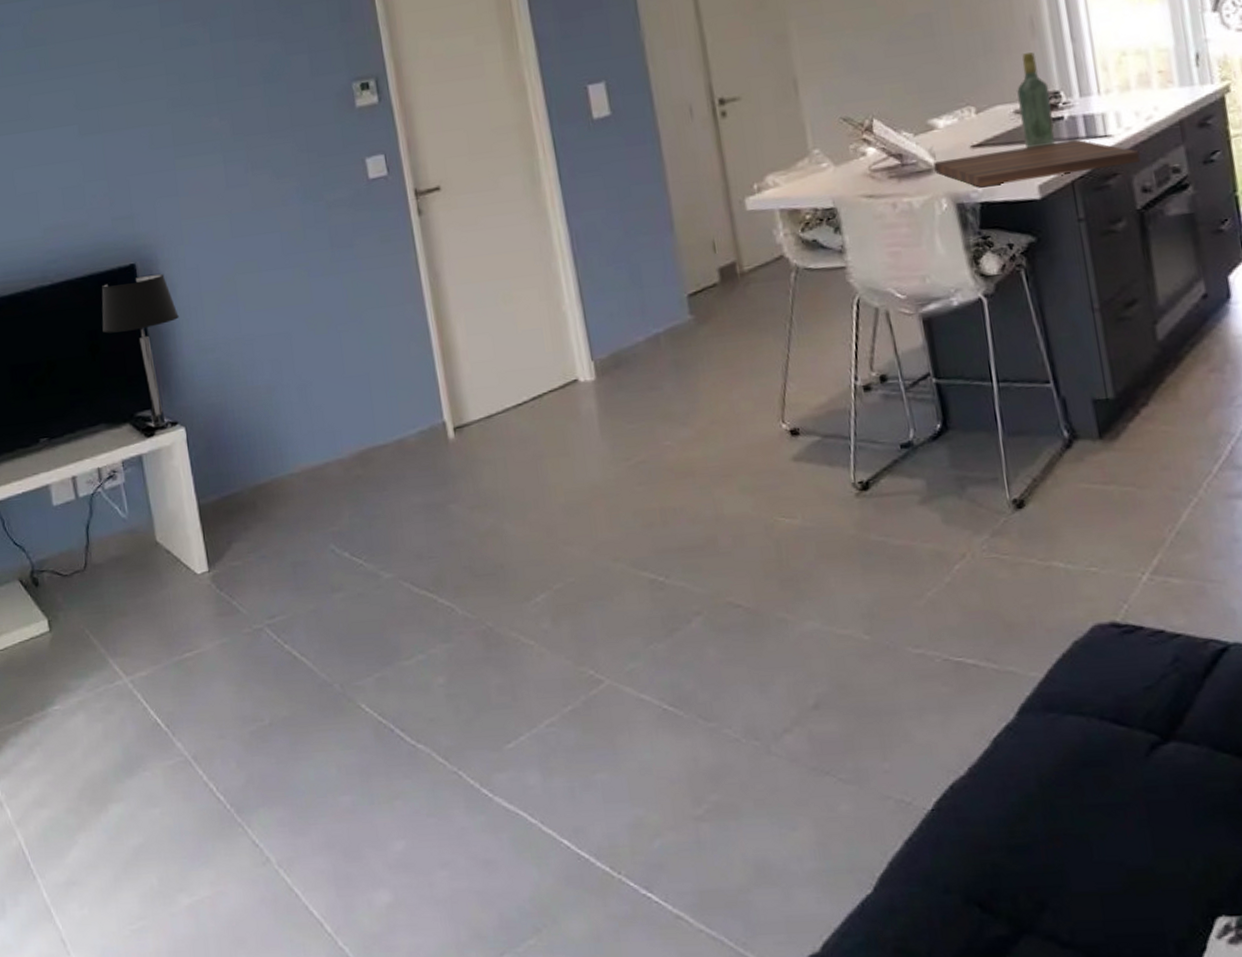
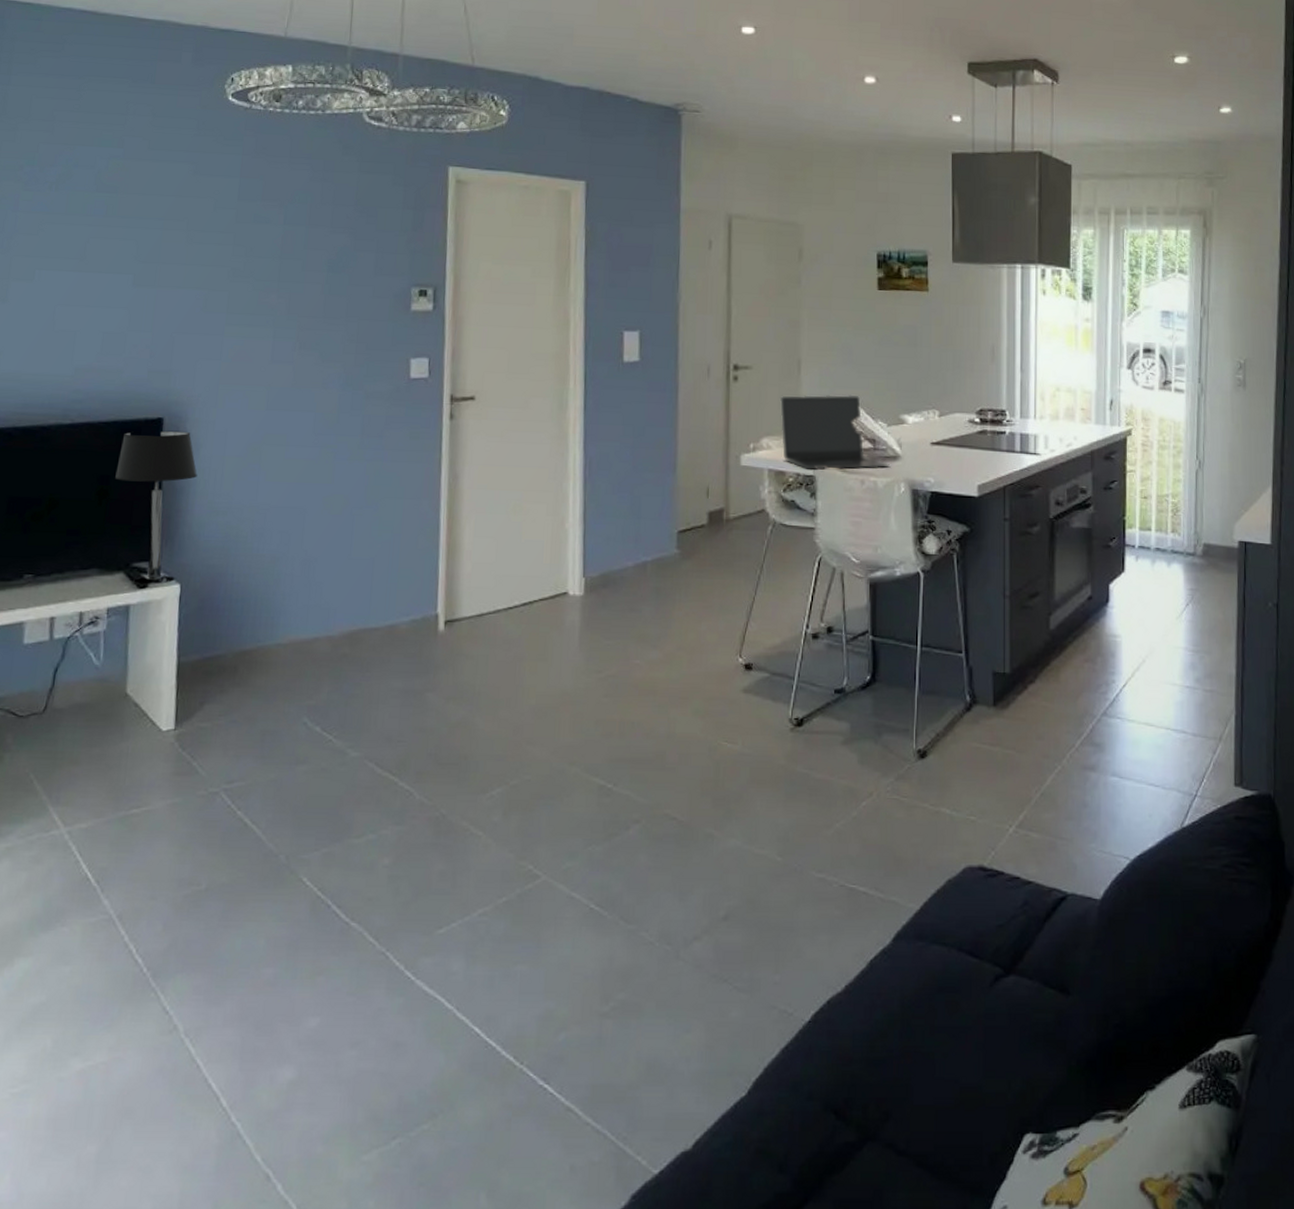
laptop: none [778,107,924,202] -> present [779,394,890,470]
cutting board: present [933,139,1141,188] -> none [899,451,1058,480]
wine bottle: present [1017,52,1055,149] -> none [972,374,998,454]

